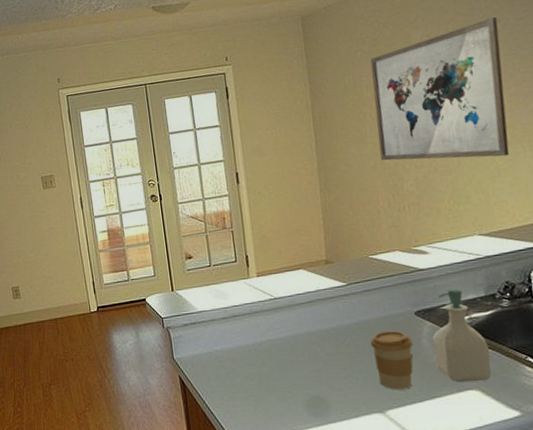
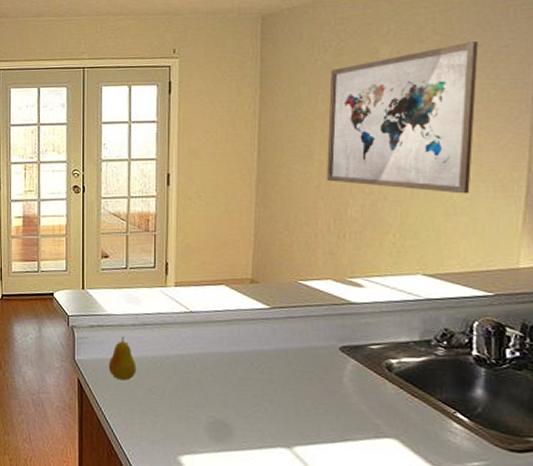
fruit: none [205,331,233,372] -> present [108,337,136,381]
coffee cup: present [370,331,414,390] -> none [286,363,333,428]
soap bottle: present [432,288,491,383] -> none [353,328,415,431]

